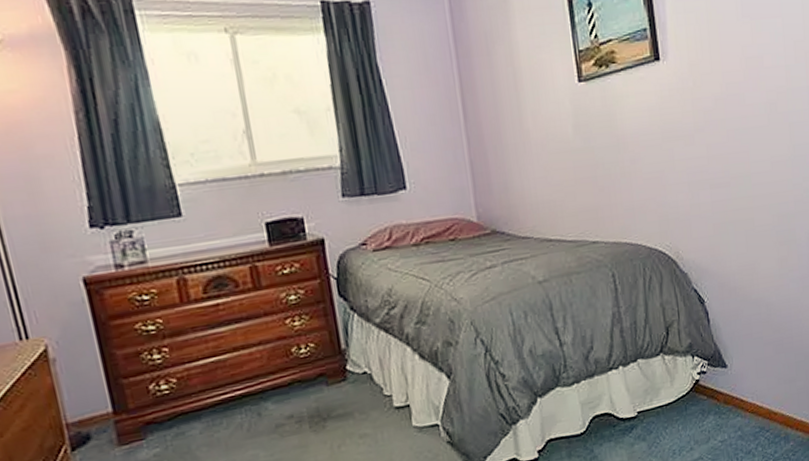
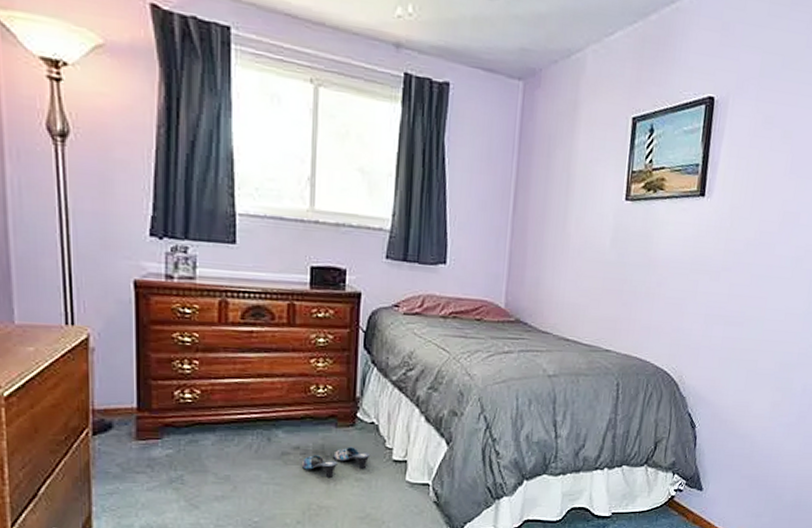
slippers: none [298,403,370,441] -> present [301,447,371,477]

